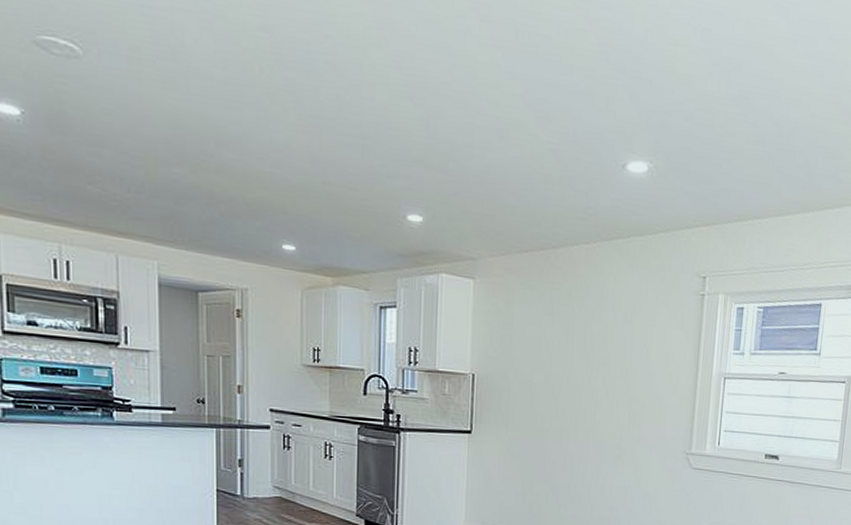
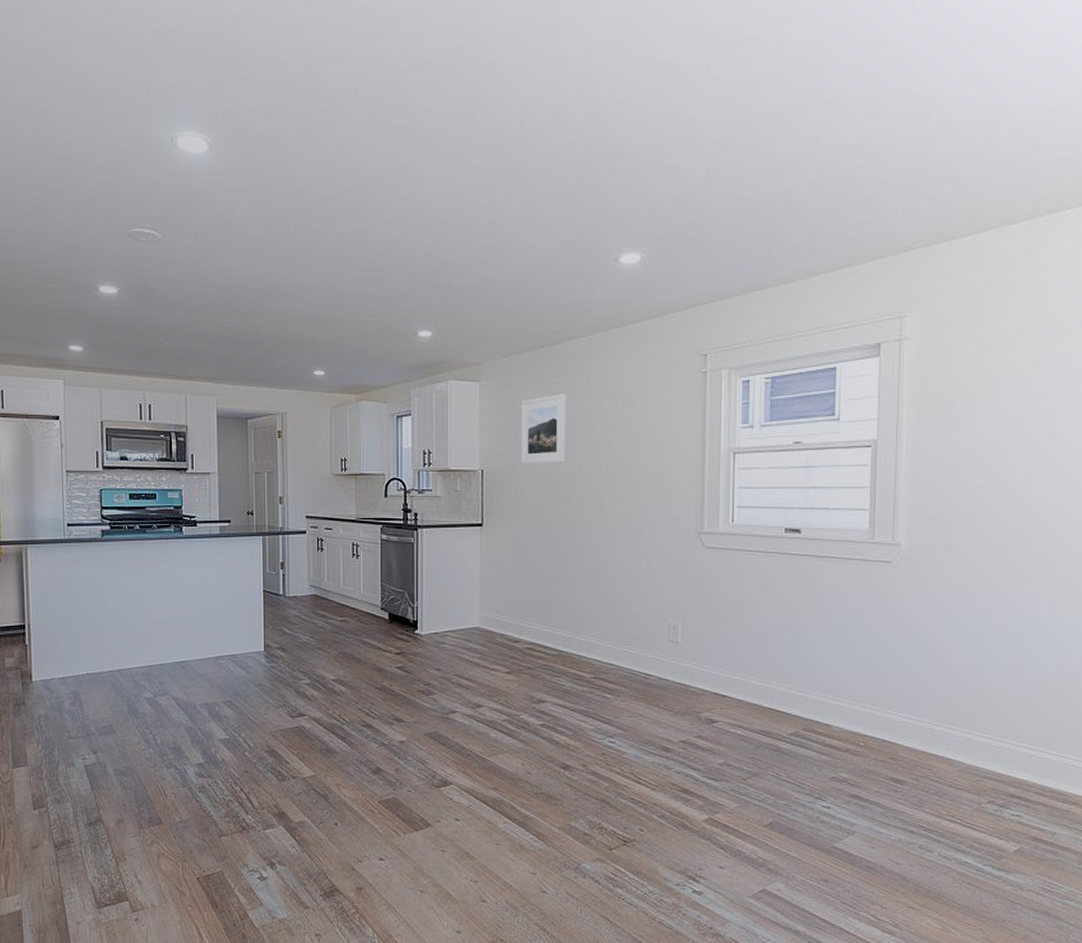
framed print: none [514,301,565,374] -> present [520,394,566,465]

